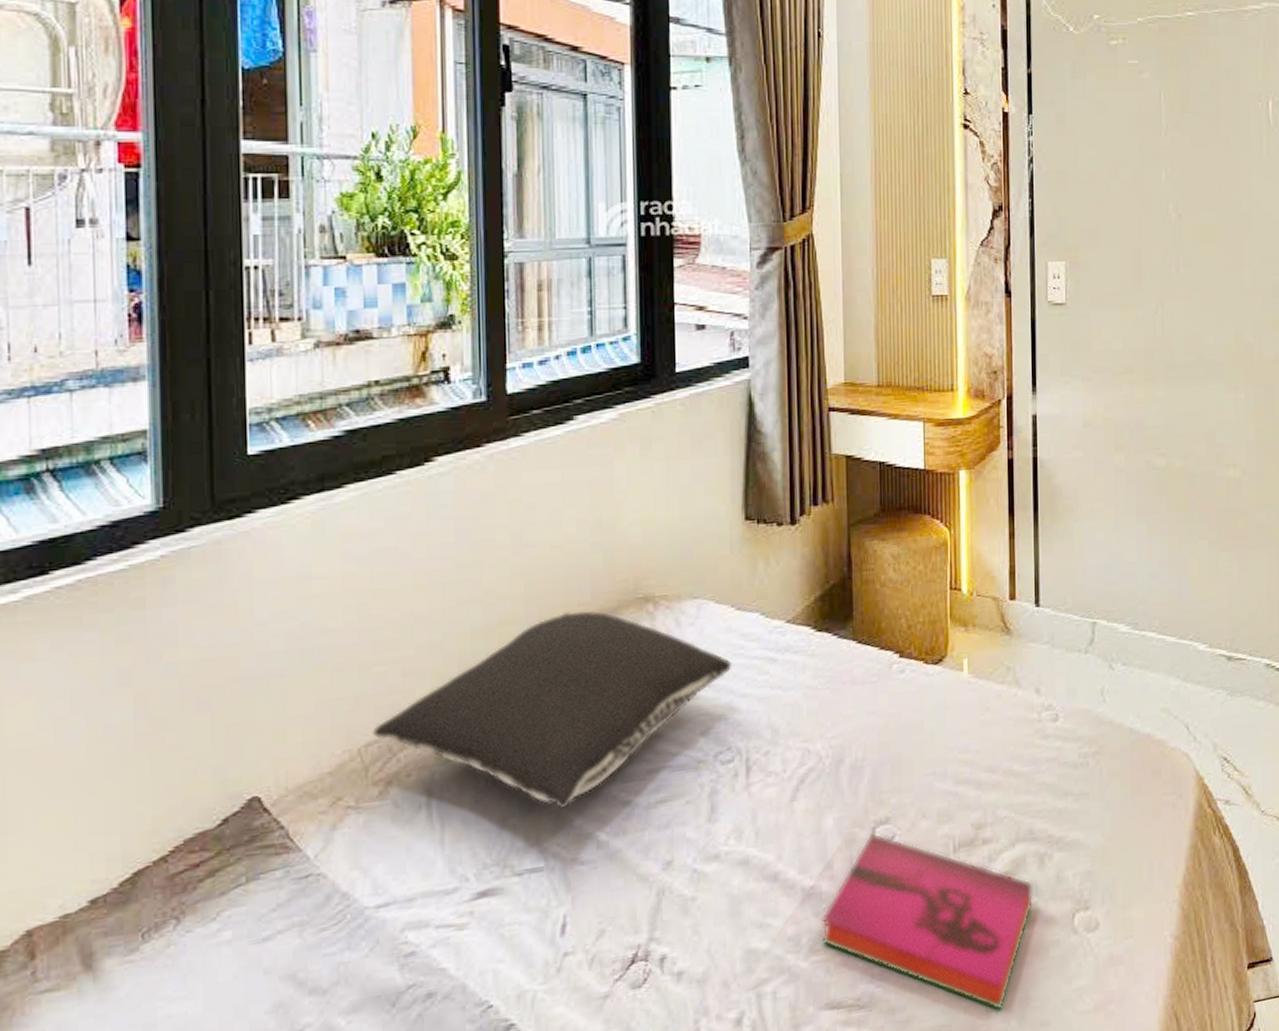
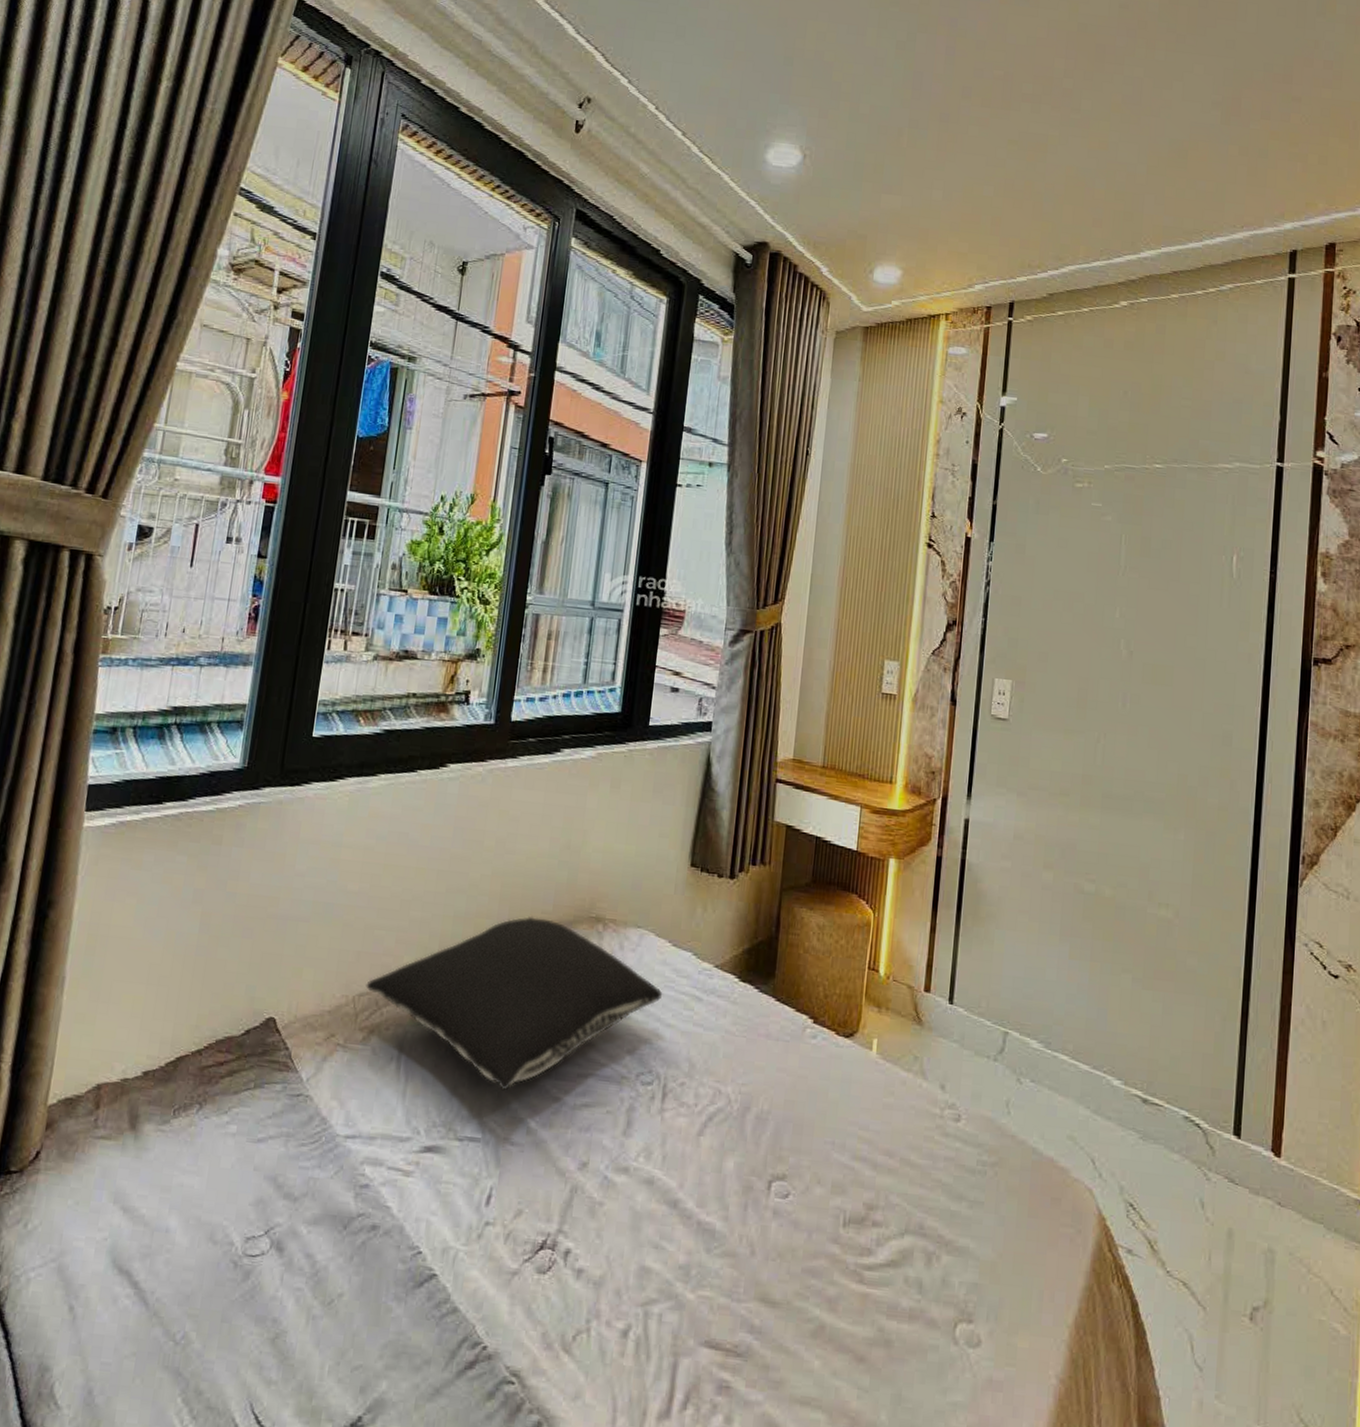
hardback book: present [820,832,1034,1010] -> none [708,1186,918,1400]

